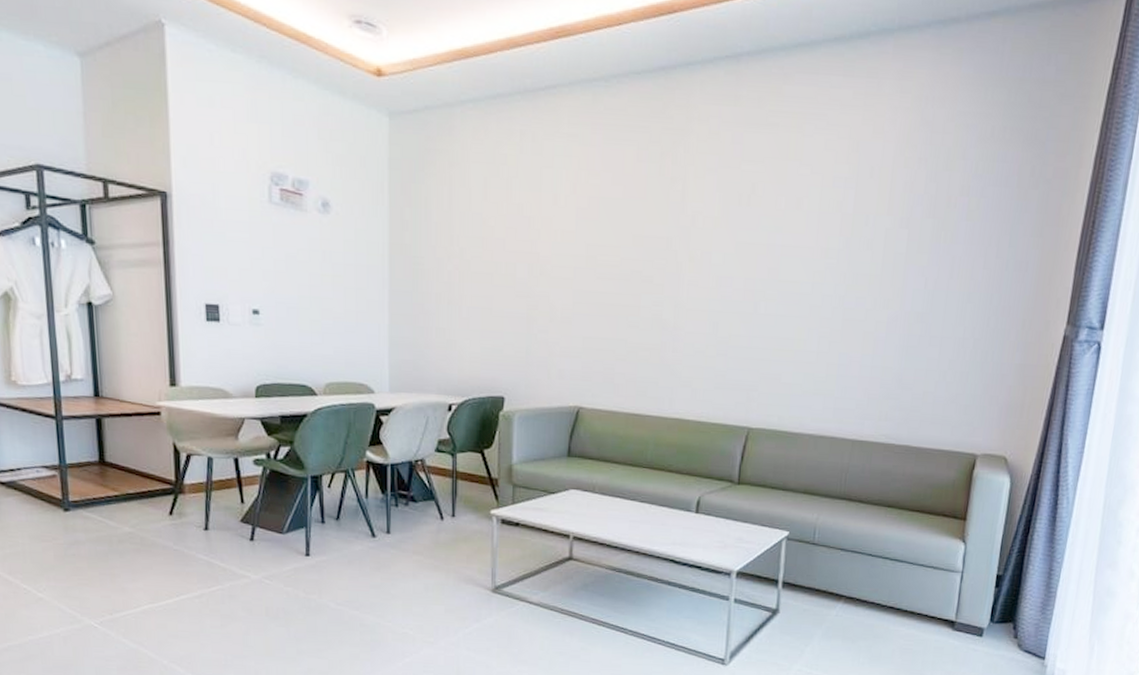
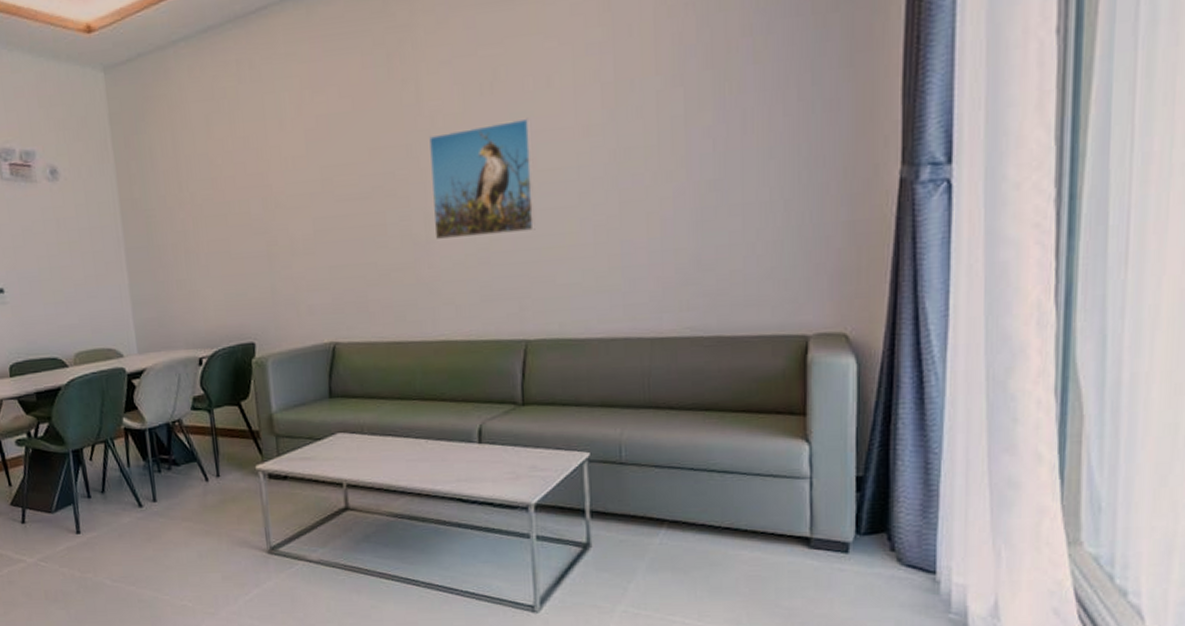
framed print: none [682,232,778,332] -> present [429,118,536,241]

